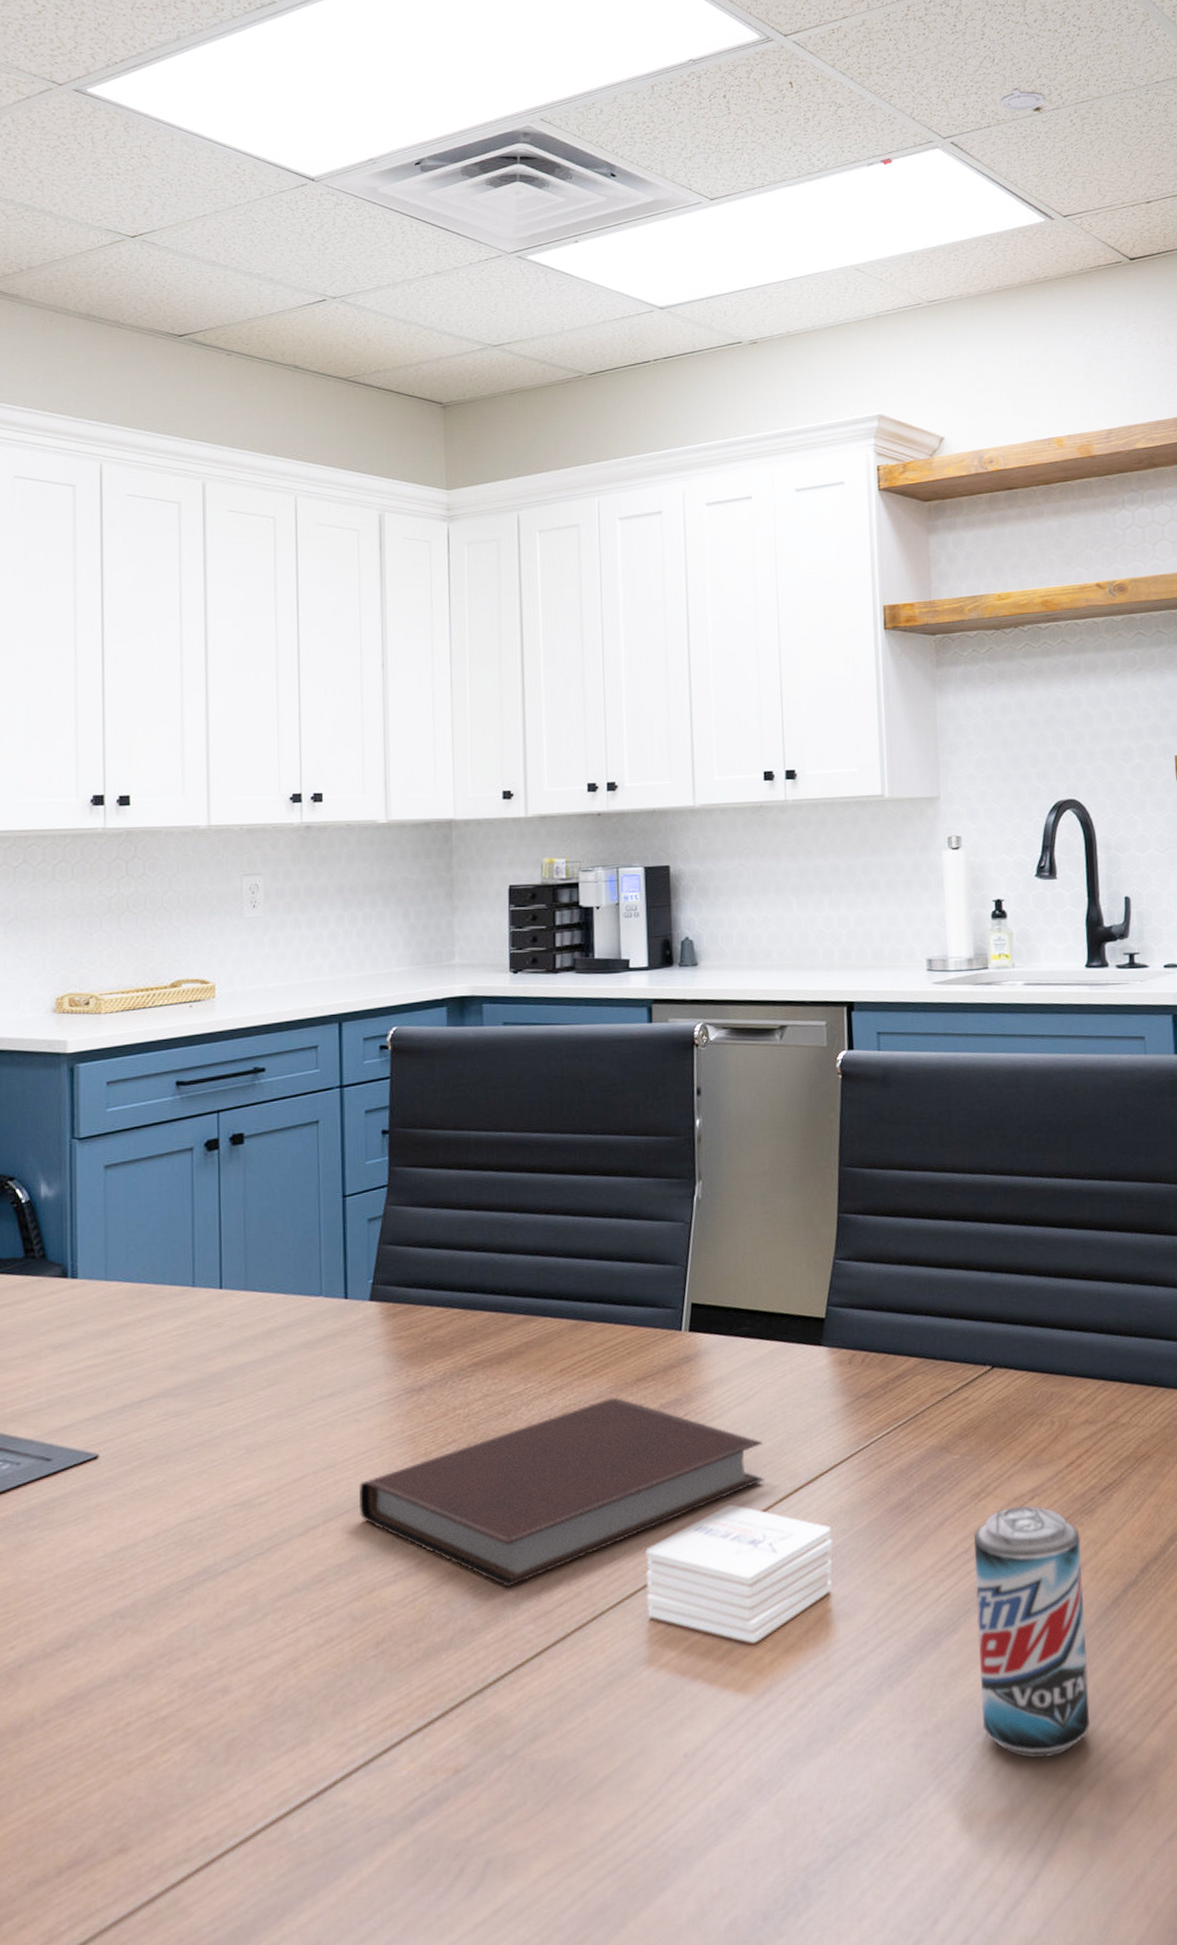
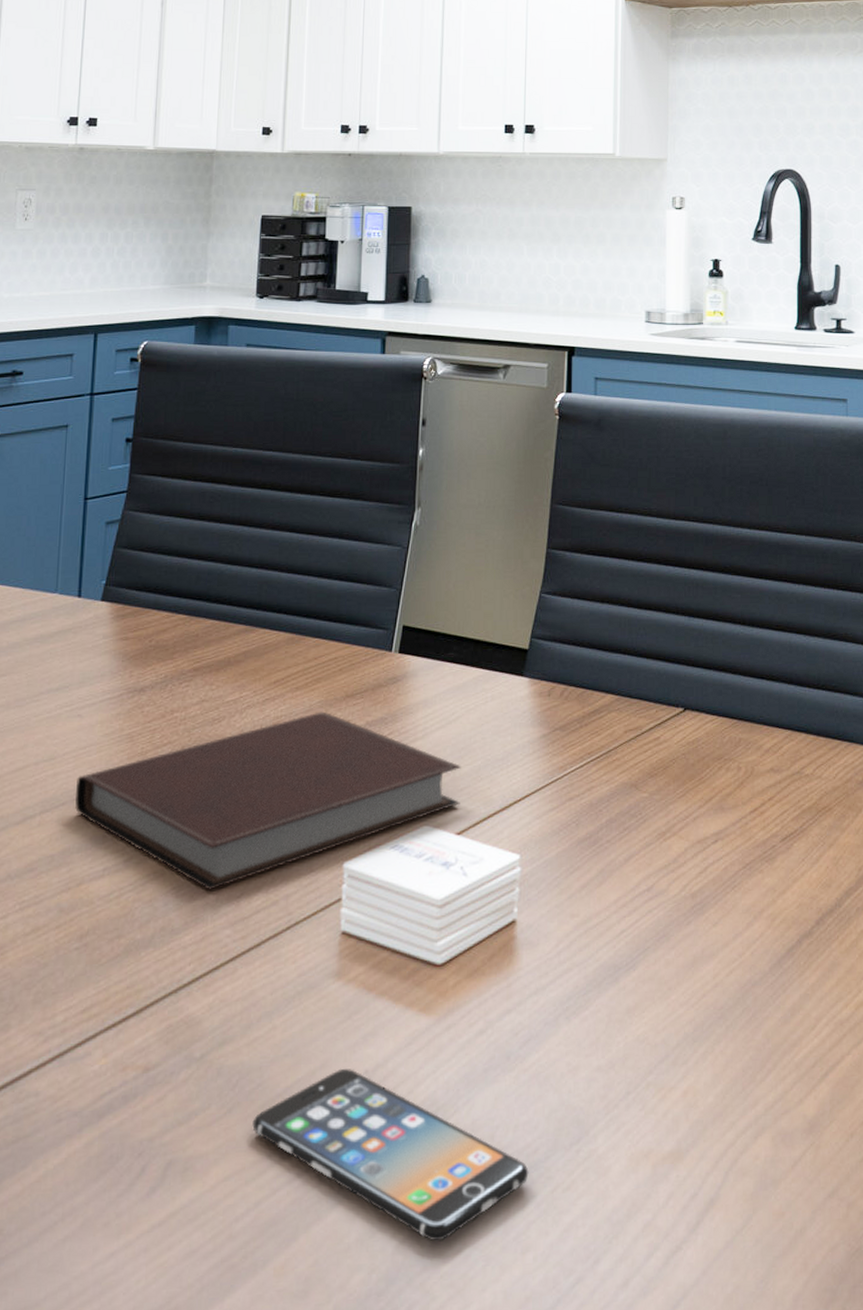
smartphone: none [571,1753,860,1916] -> present [252,1068,529,1242]
beer can: present [973,1505,1091,1759] -> none [654,848,760,1103]

